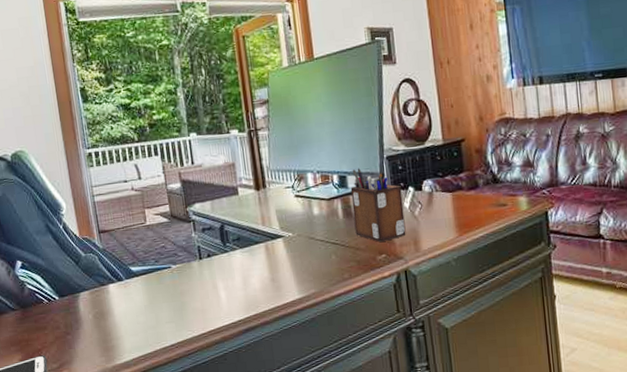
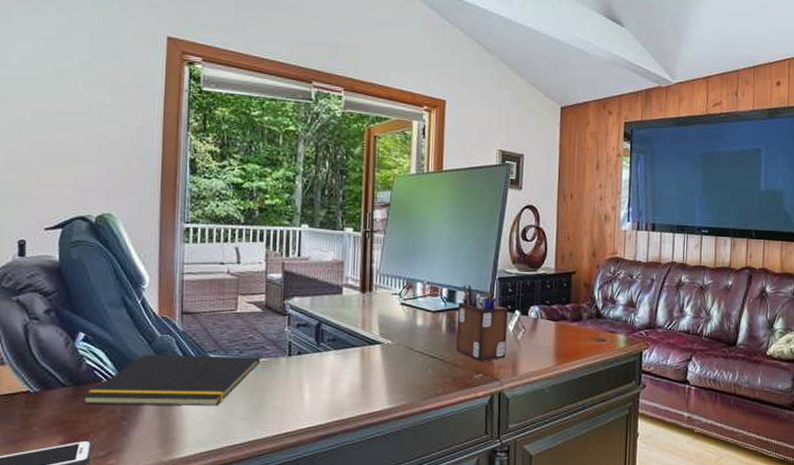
notepad: none [29,263,176,324] -> present [81,354,261,406]

